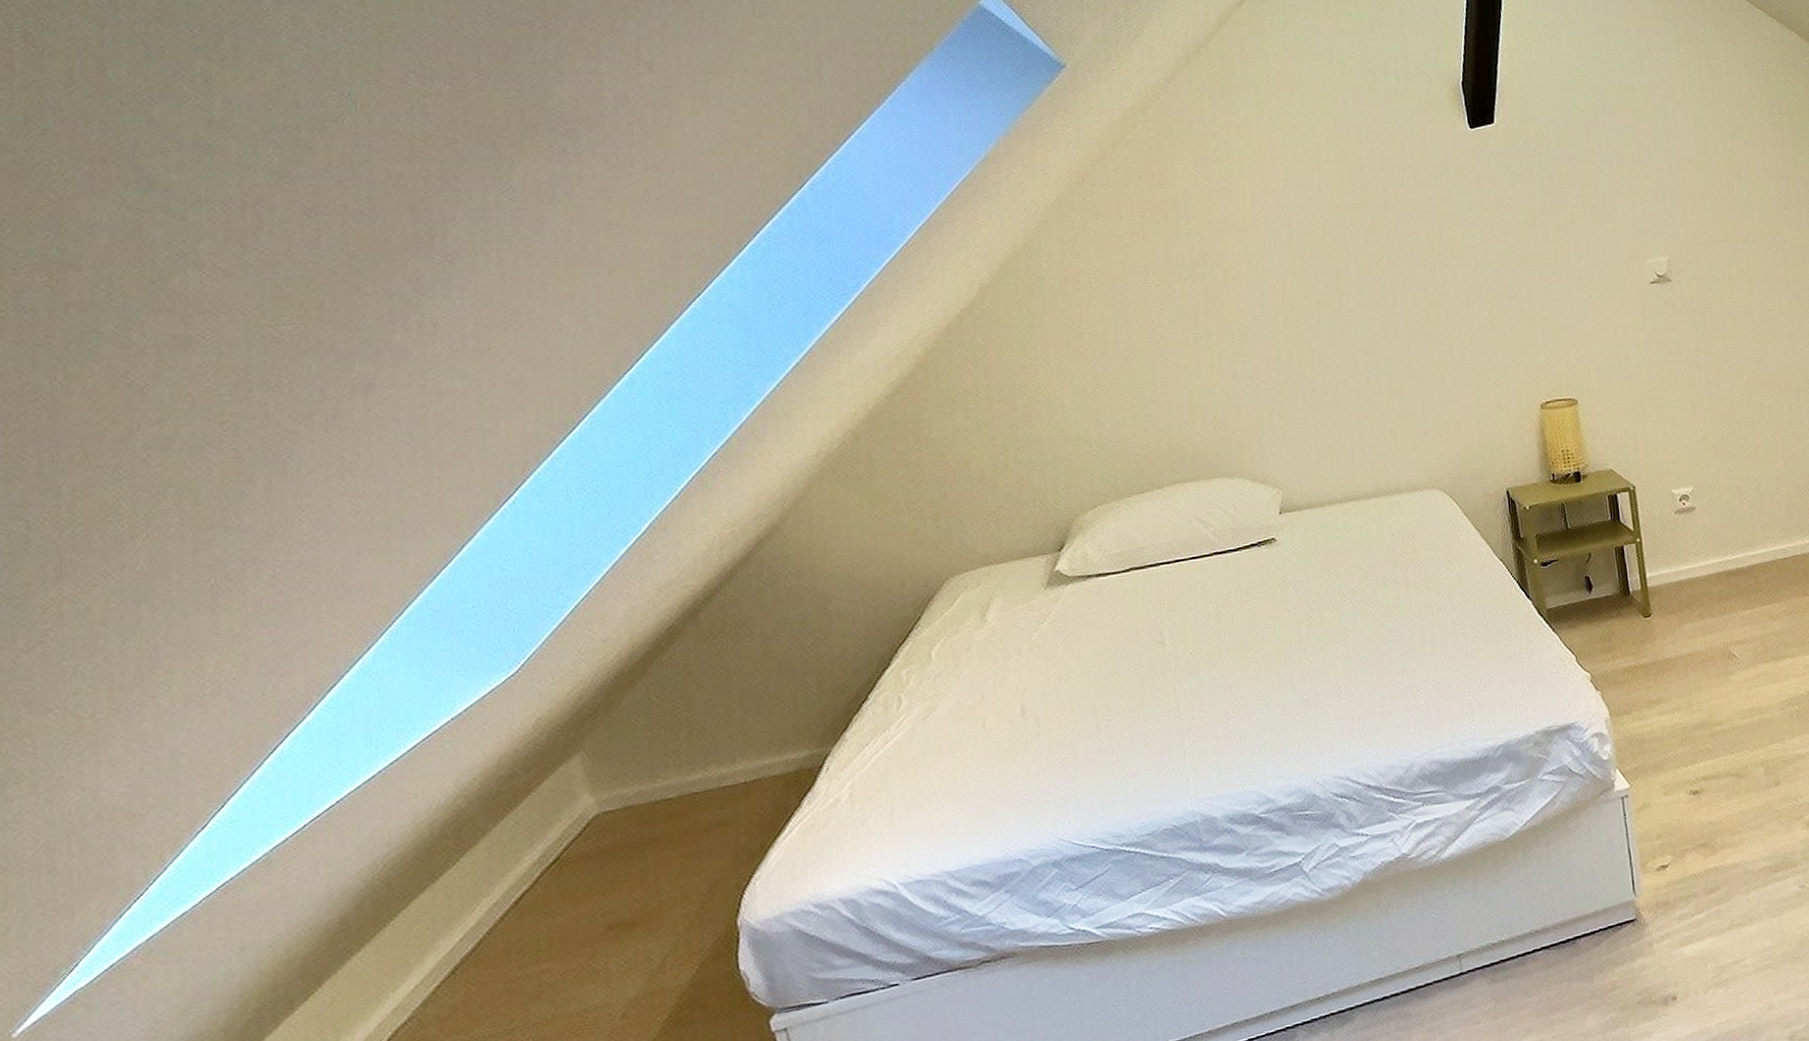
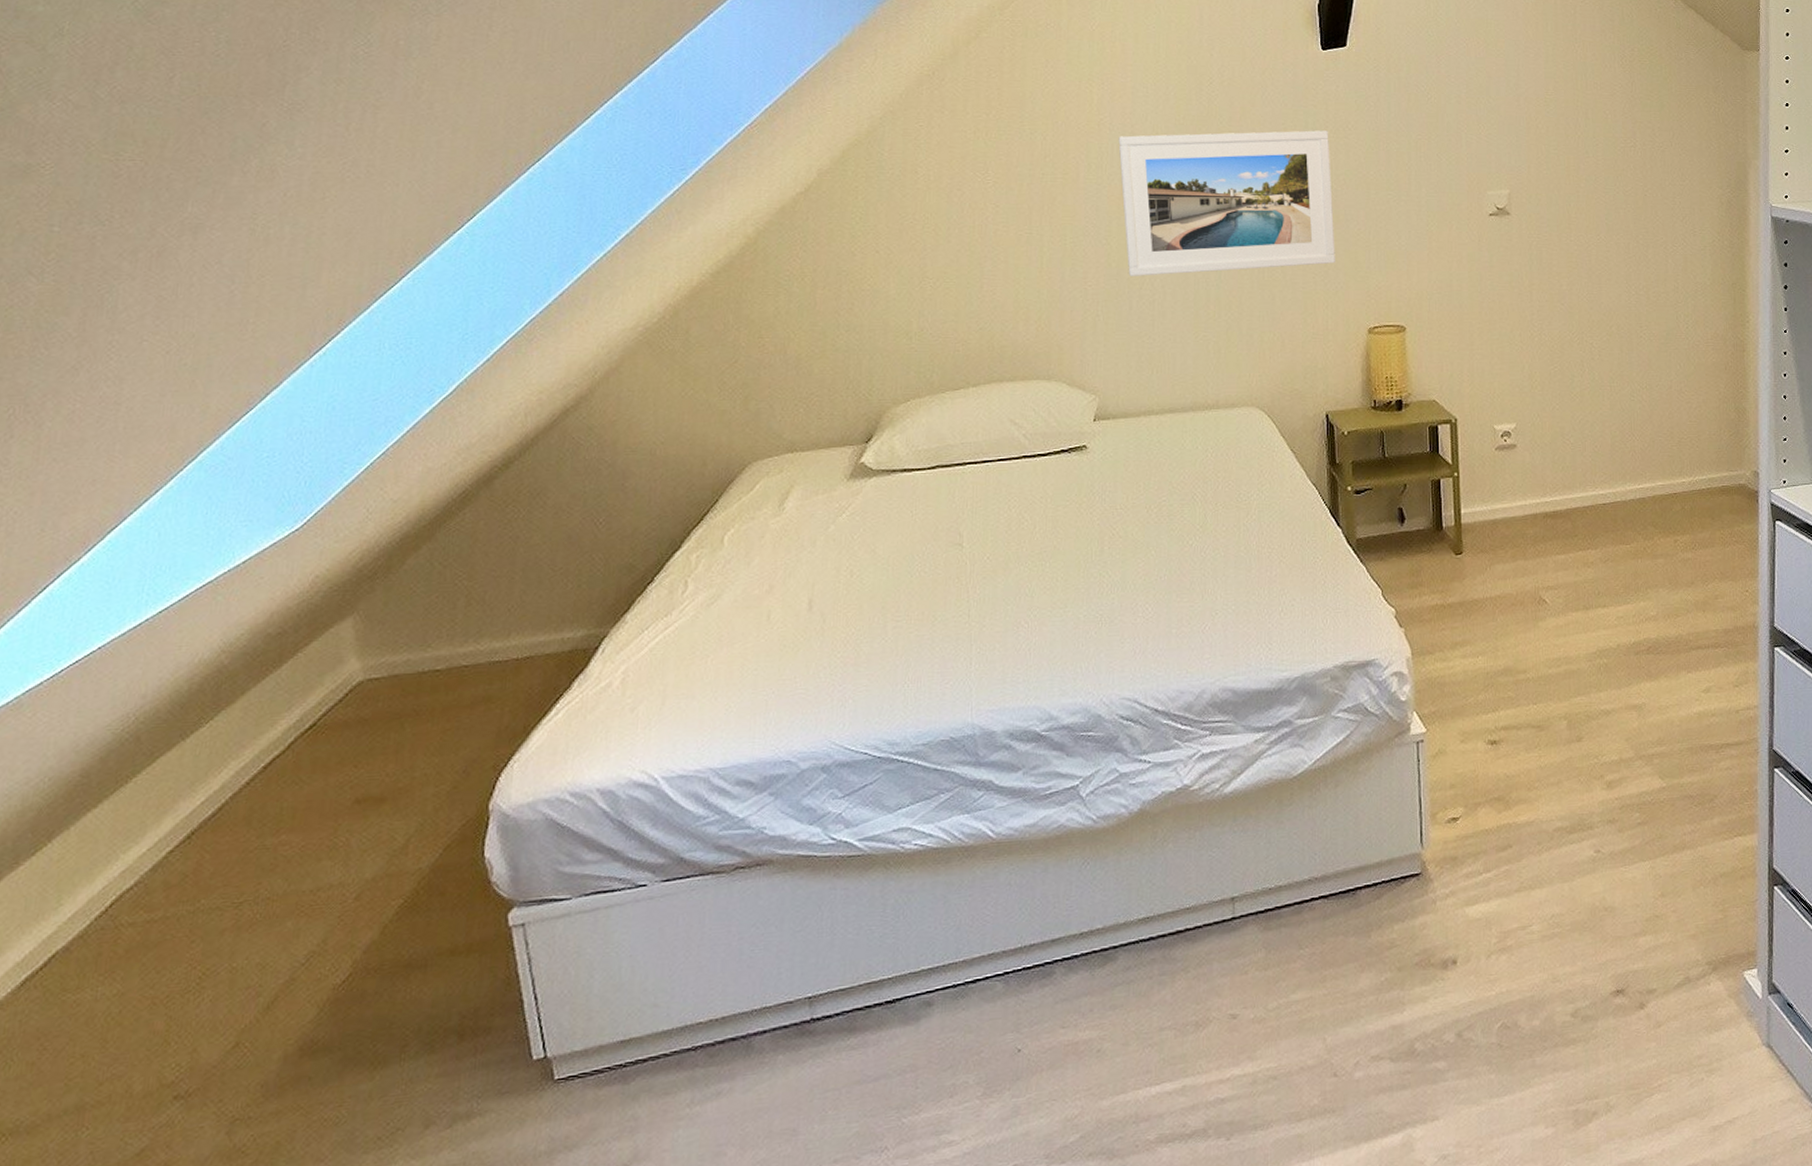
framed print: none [1275,210,1502,369] -> present [1118,130,1335,276]

